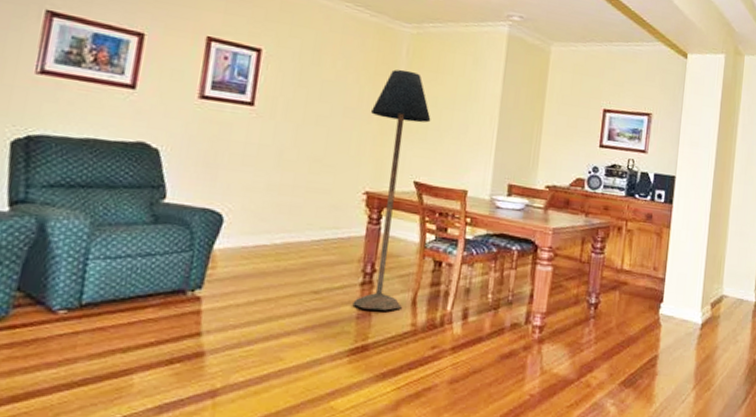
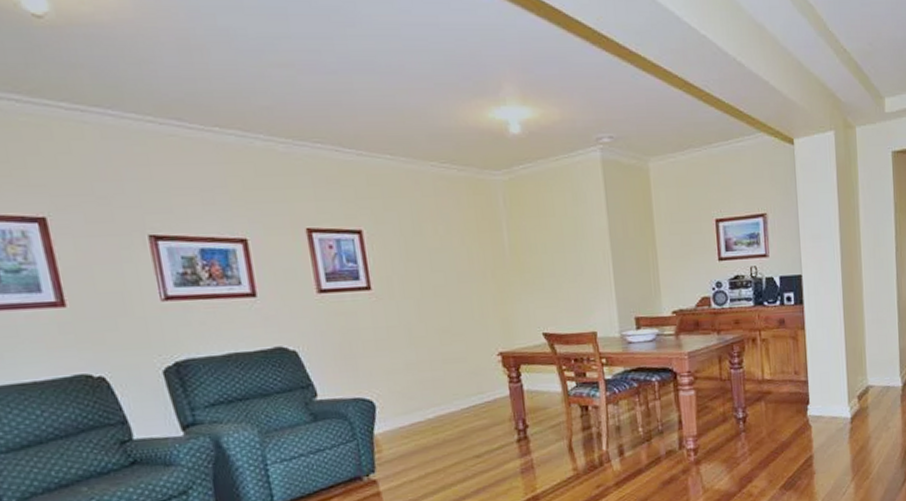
floor lamp: present [352,69,431,311] -> none [484,221,560,464]

